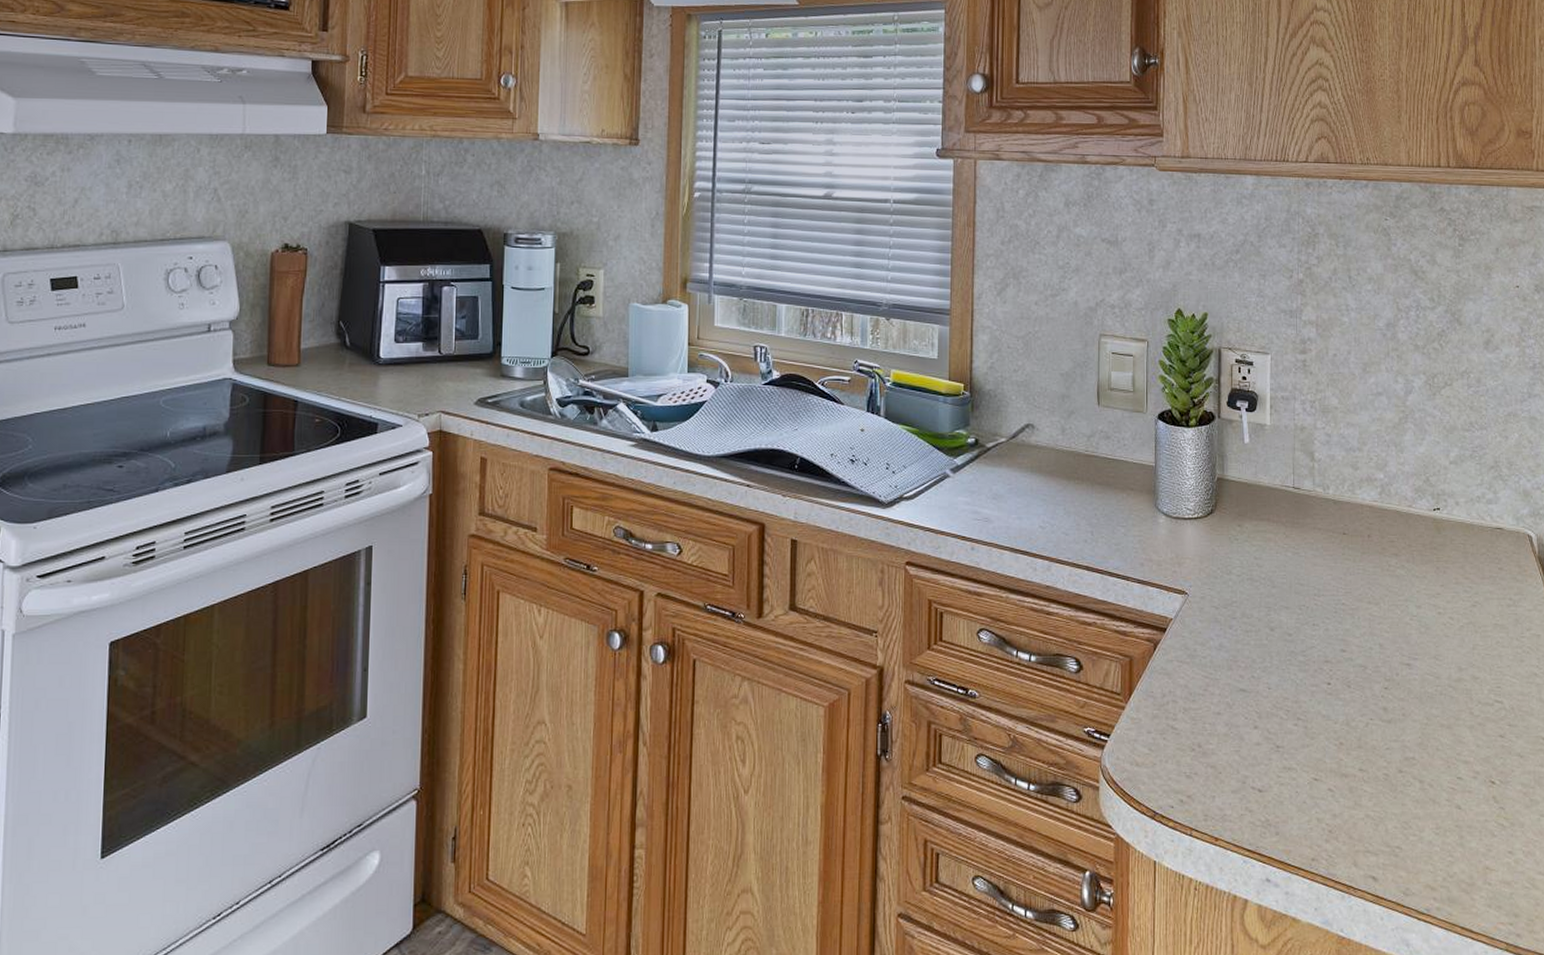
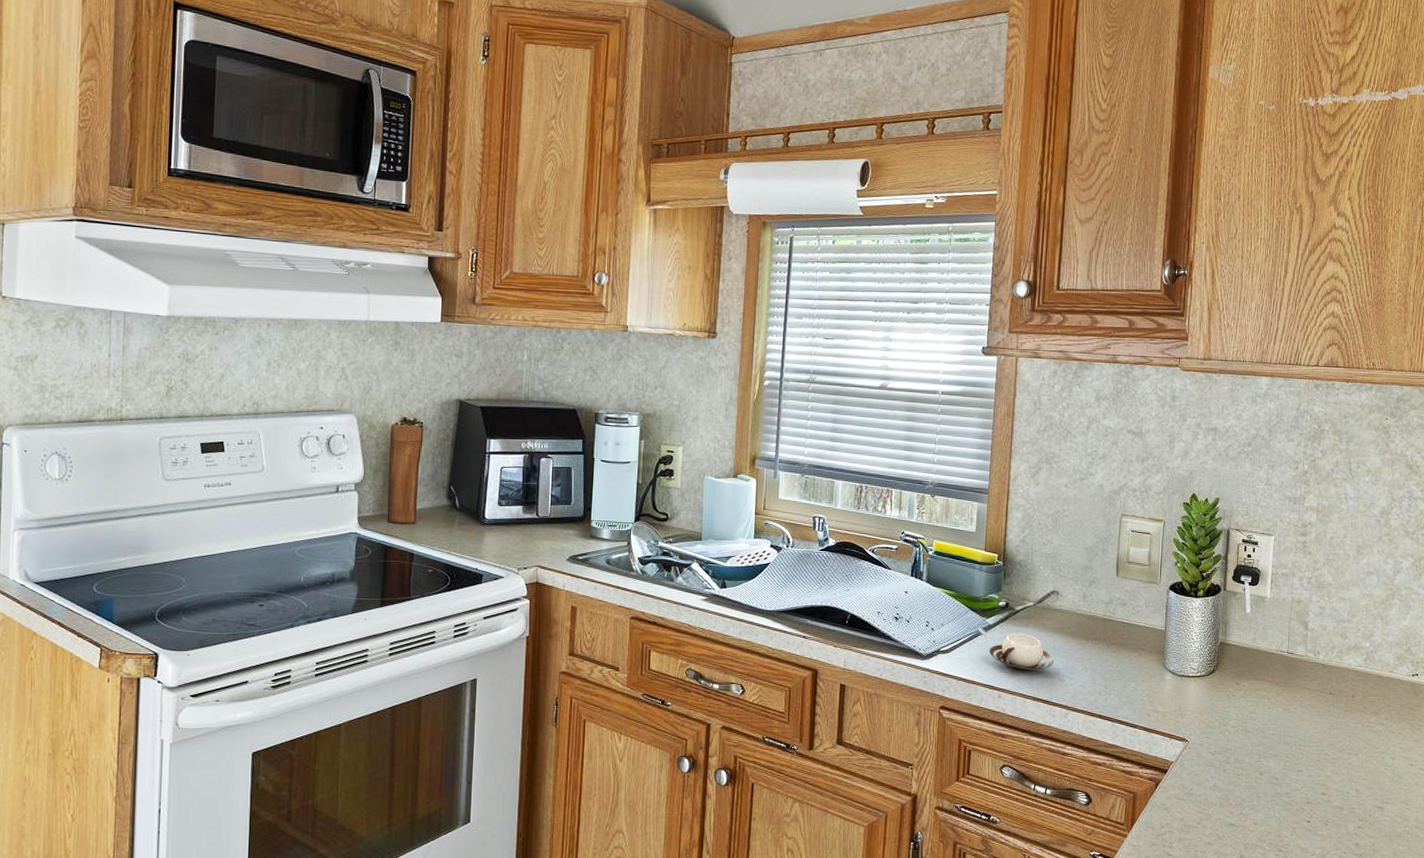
cup: none [958,474,1032,517] -> present [989,633,1054,670]

